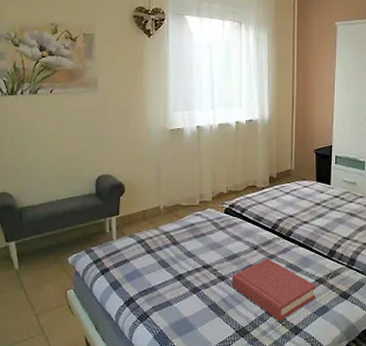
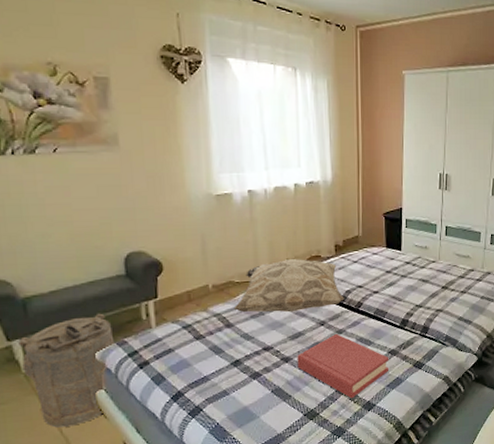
laundry hamper: none [14,224,84,318] -> present [18,313,115,428]
decorative pillow: none [179,187,276,236] -> present [233,258,344,313]

